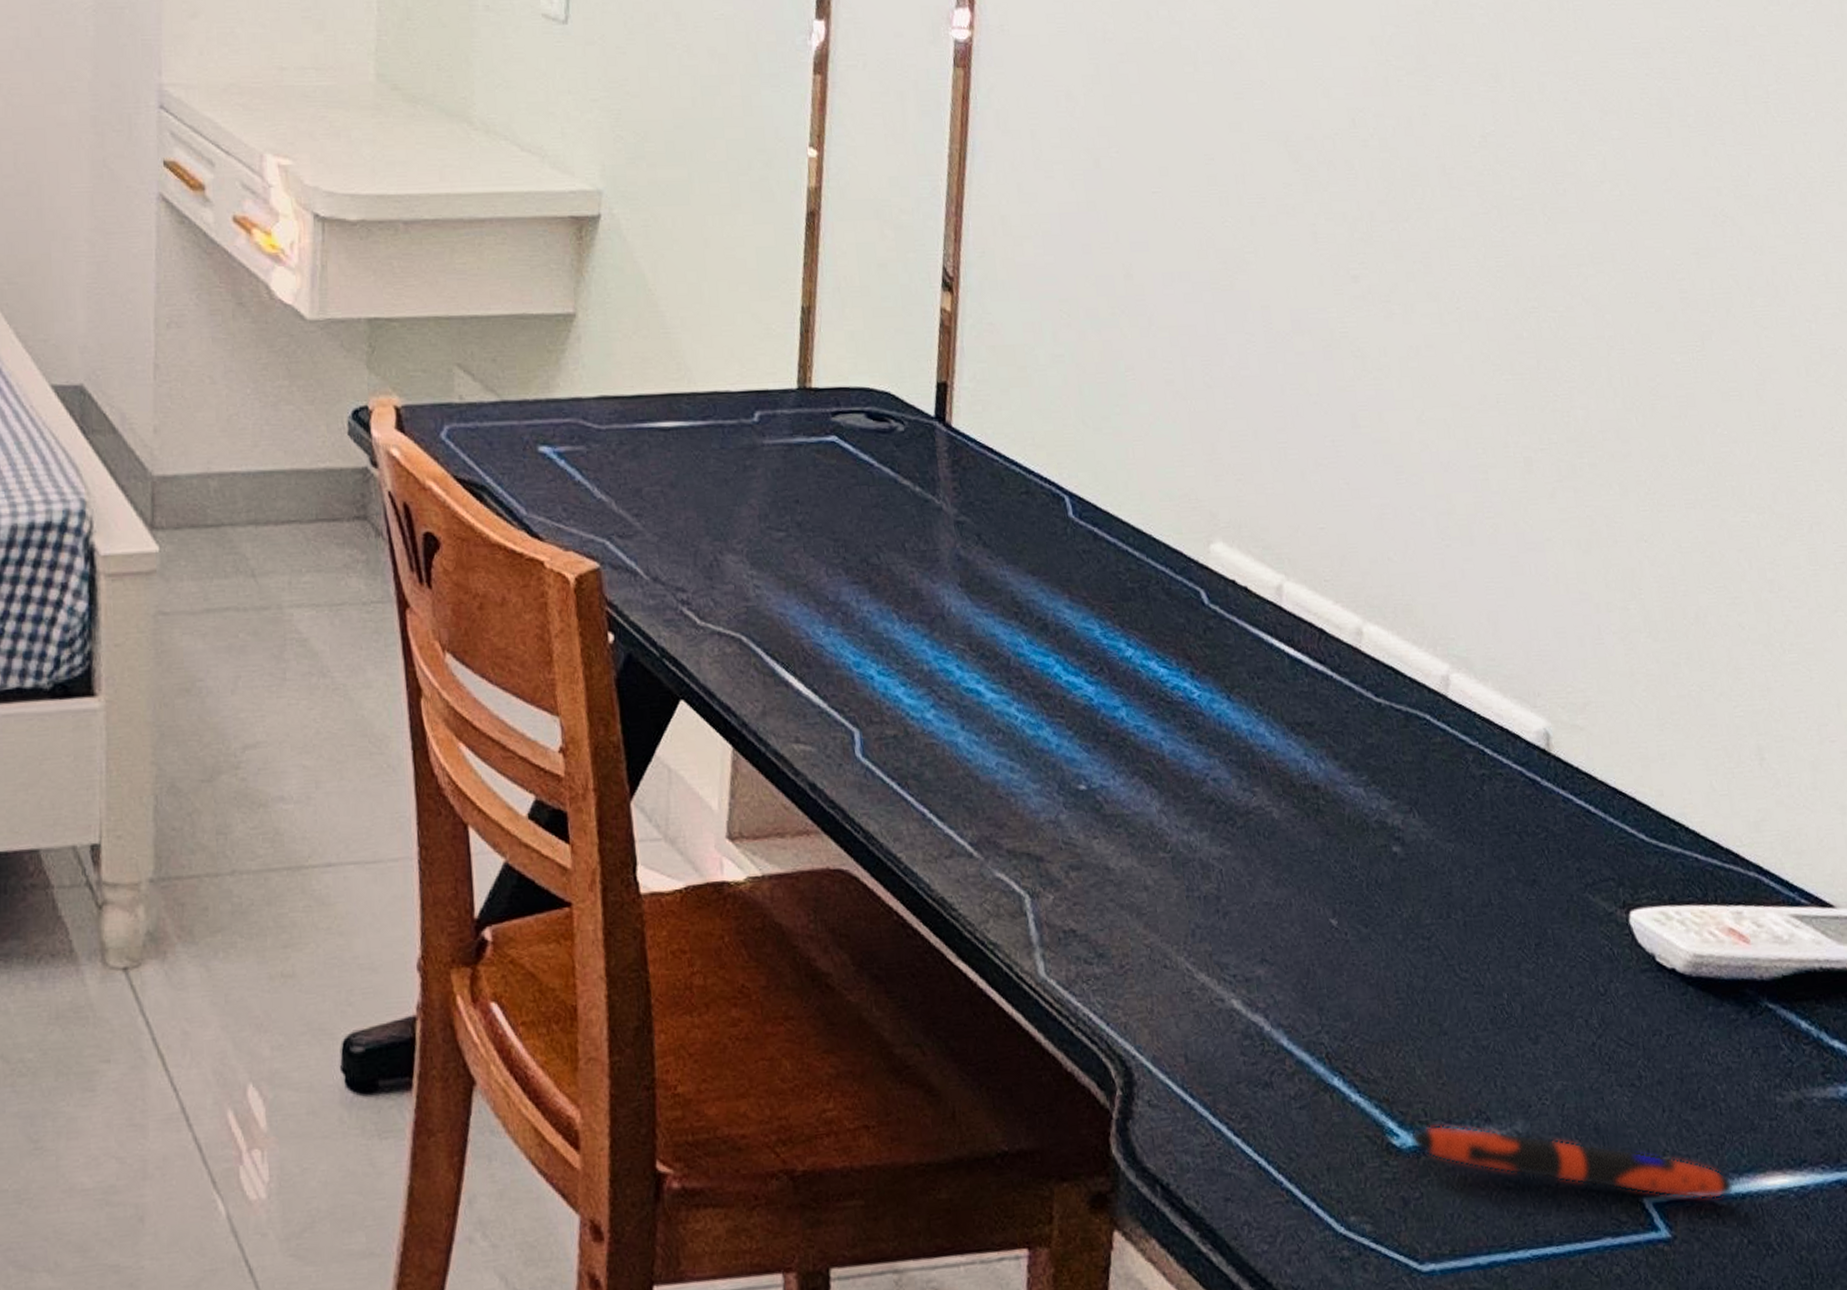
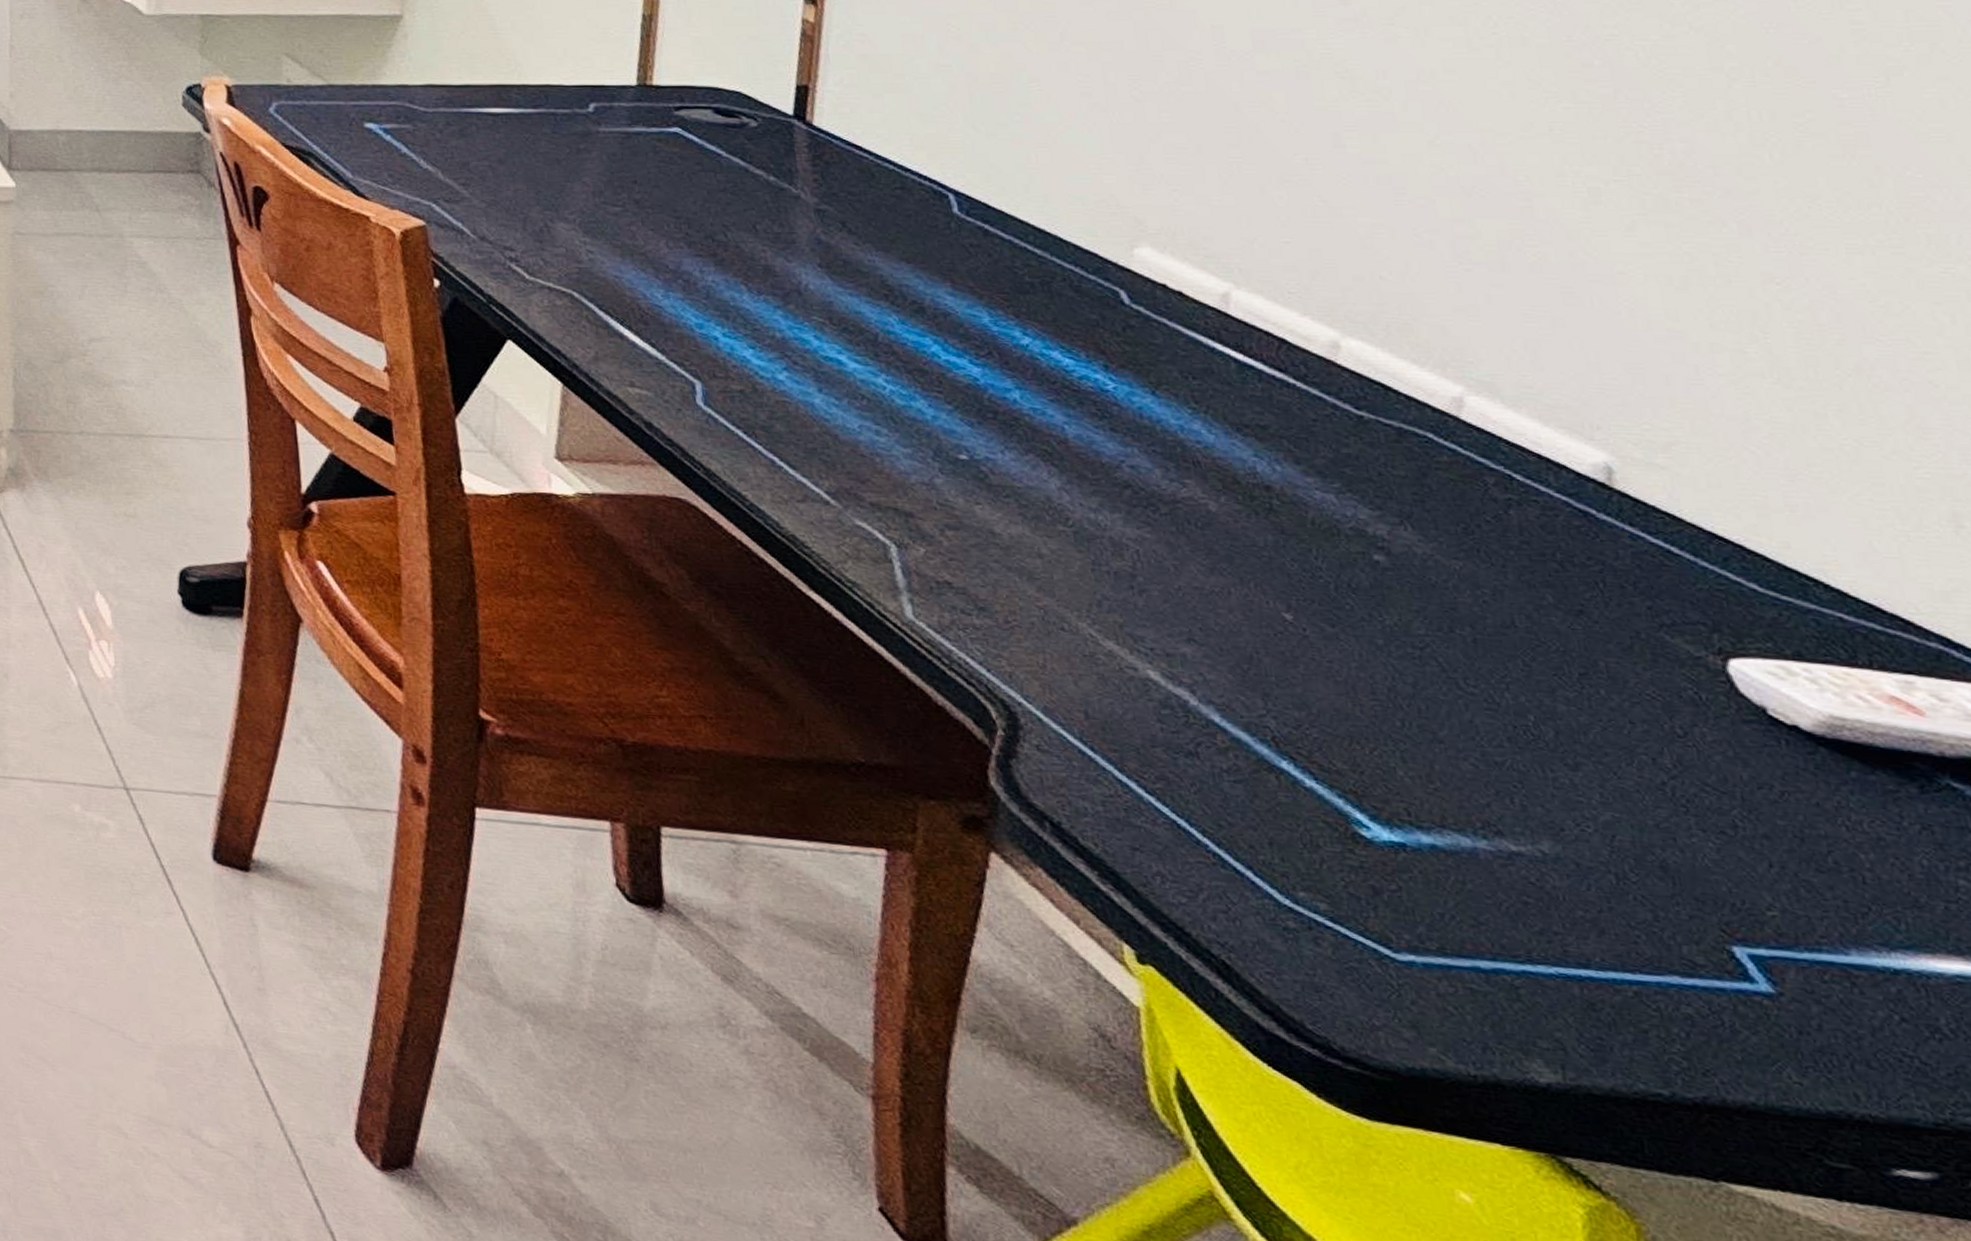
pen: present [1410,1124,1734,1200] -> none [1386,824,1880,969]

